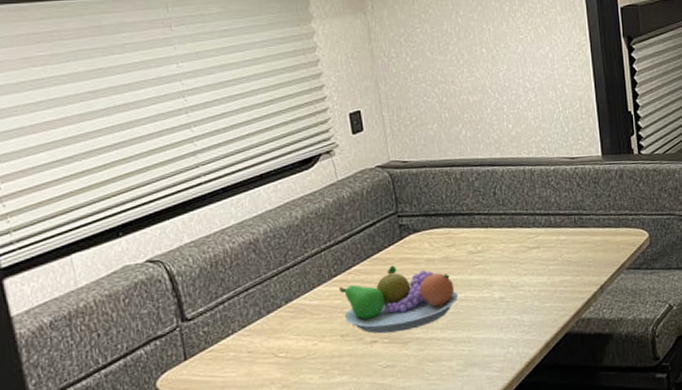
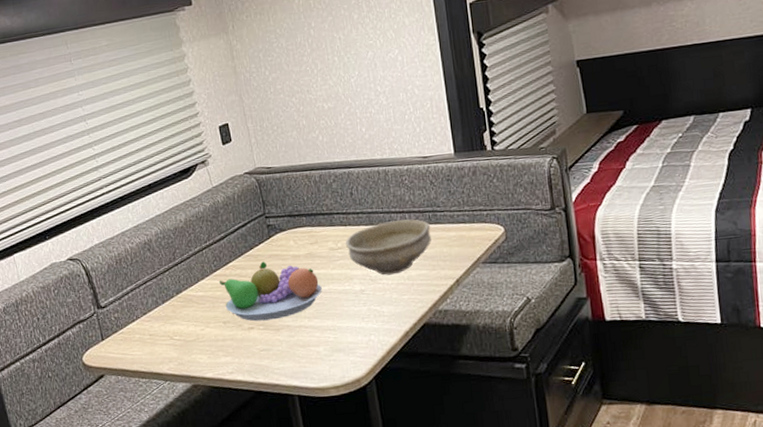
bowl: none [485,222,576,282] -> present [345,219,431,275]

